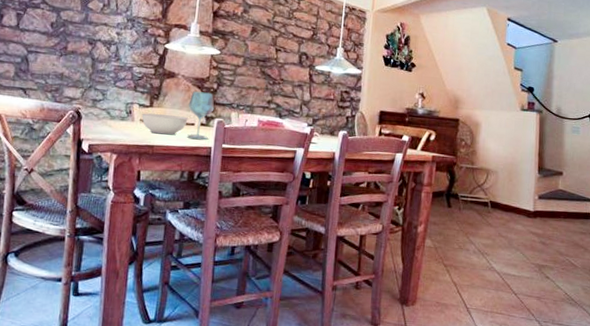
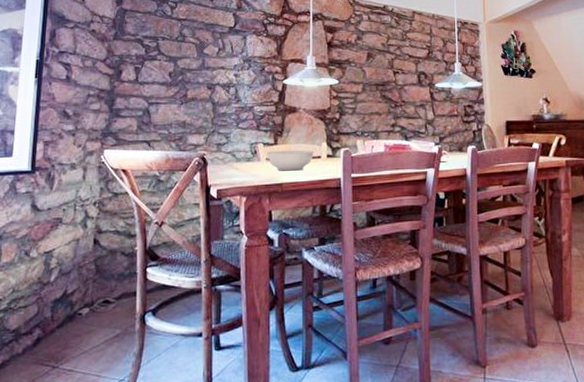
wine glass: present [187,91,215,140] -> none [313,123,339,172]

